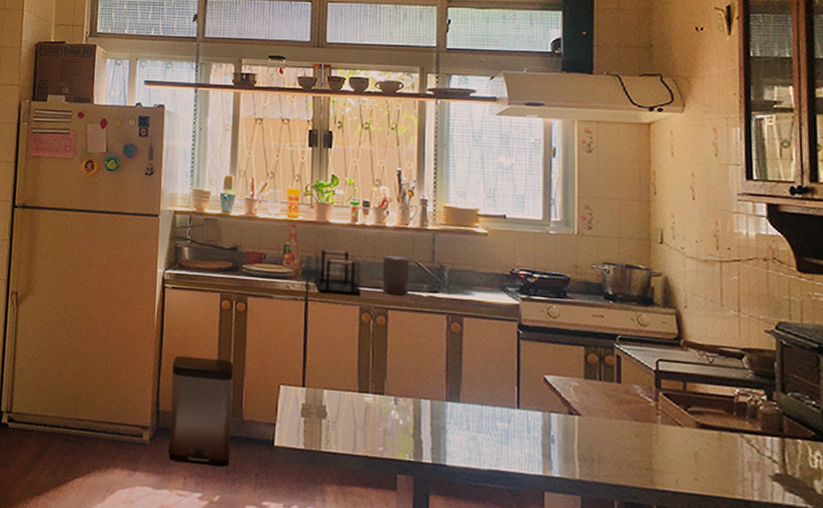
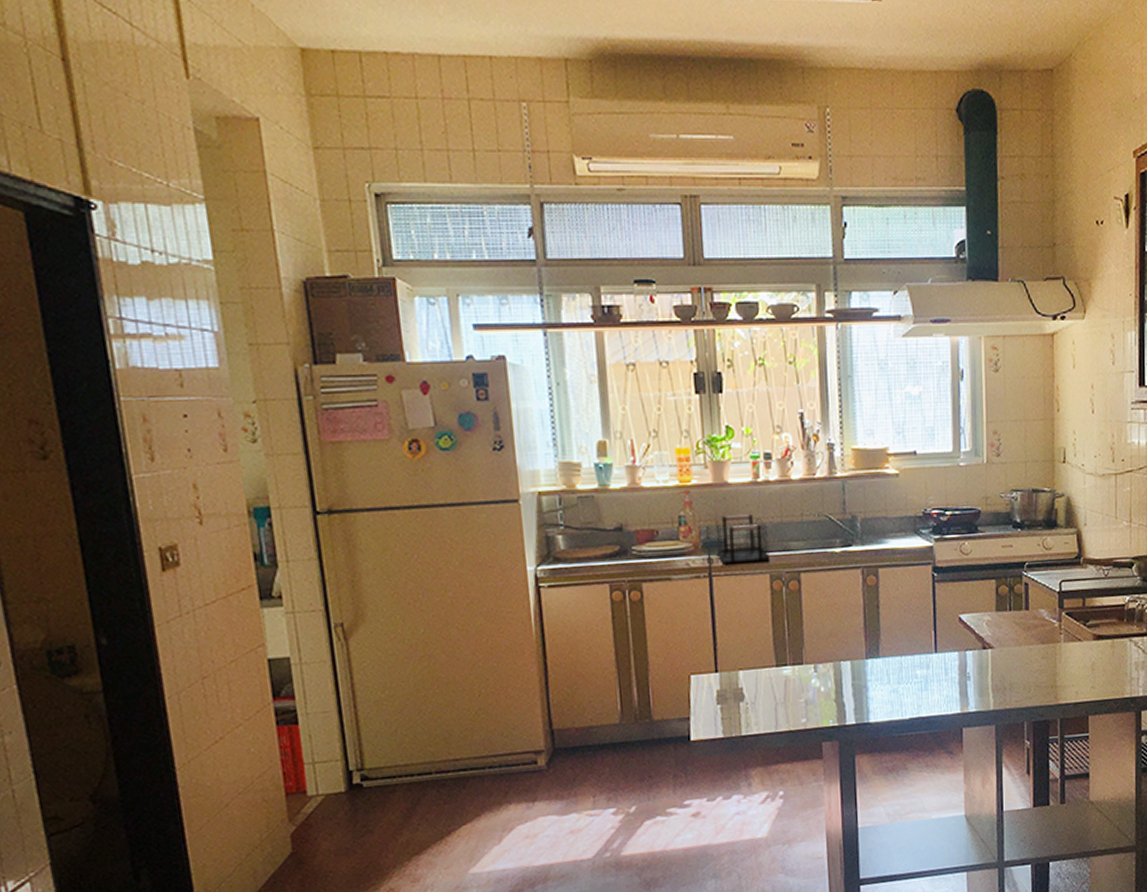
pedal bin: present [168,355,234,467] -> none [562,658,643,781]
canister: present [382,255,410,296] -> none [790,511,821,556]

